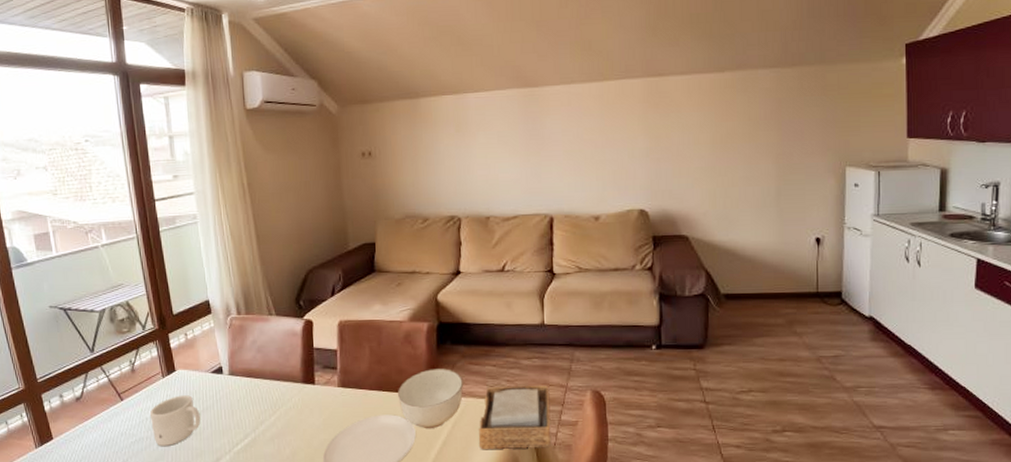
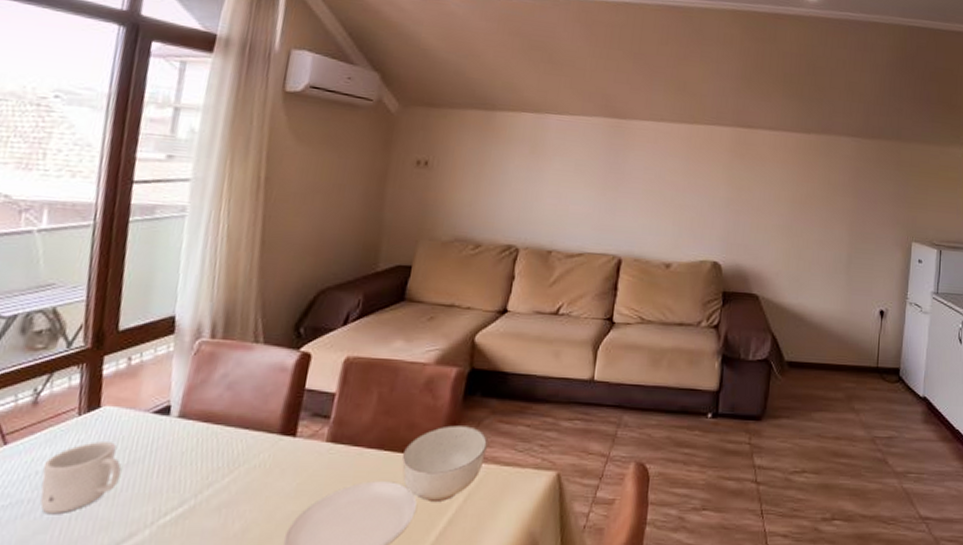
napkin holder: present [478,385,552,450] -> none [492,451,589,533]

